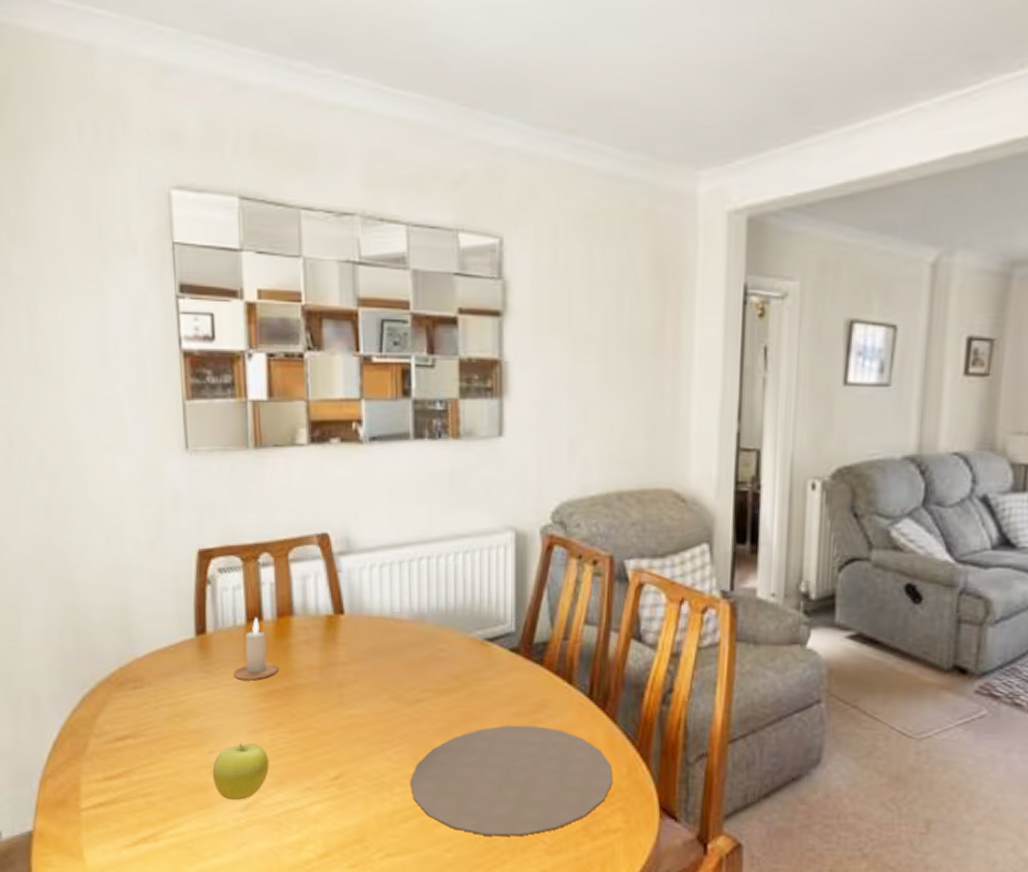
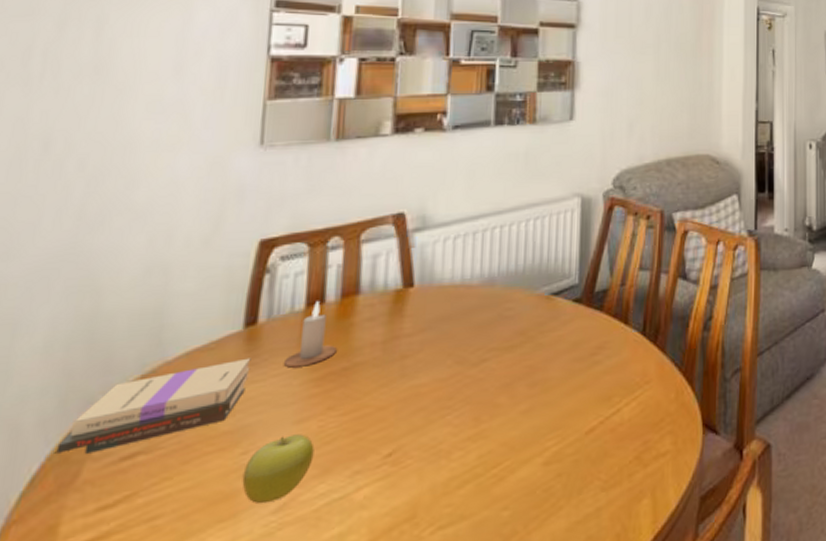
books: none [67,665,206,730] -> present [56,357,251,454]
placemat: present [411,725,613,837] -> none [470,367,663,485]

